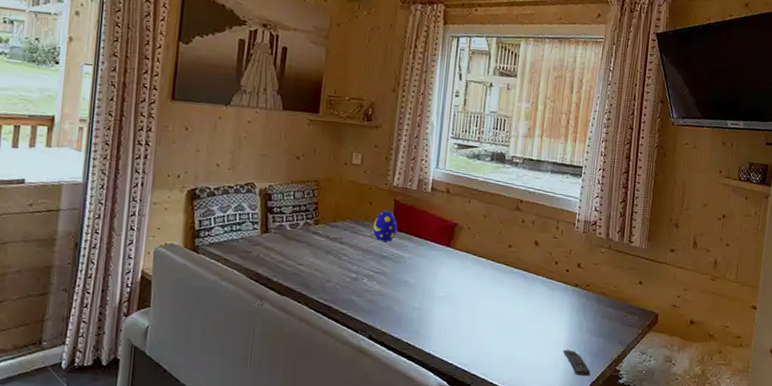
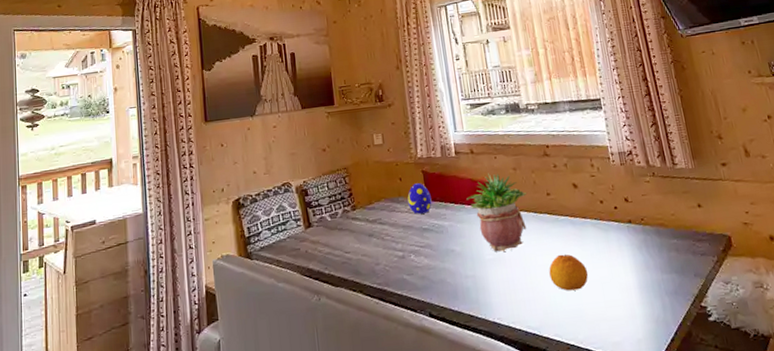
potted plant: none [431,214,491,292] -> present [466,172,528,252]
fruit: none [491,303,527,338] -> present [549,254,589,291]
remote control: present [563,349,591,377] -> none [636,292,675,321]

